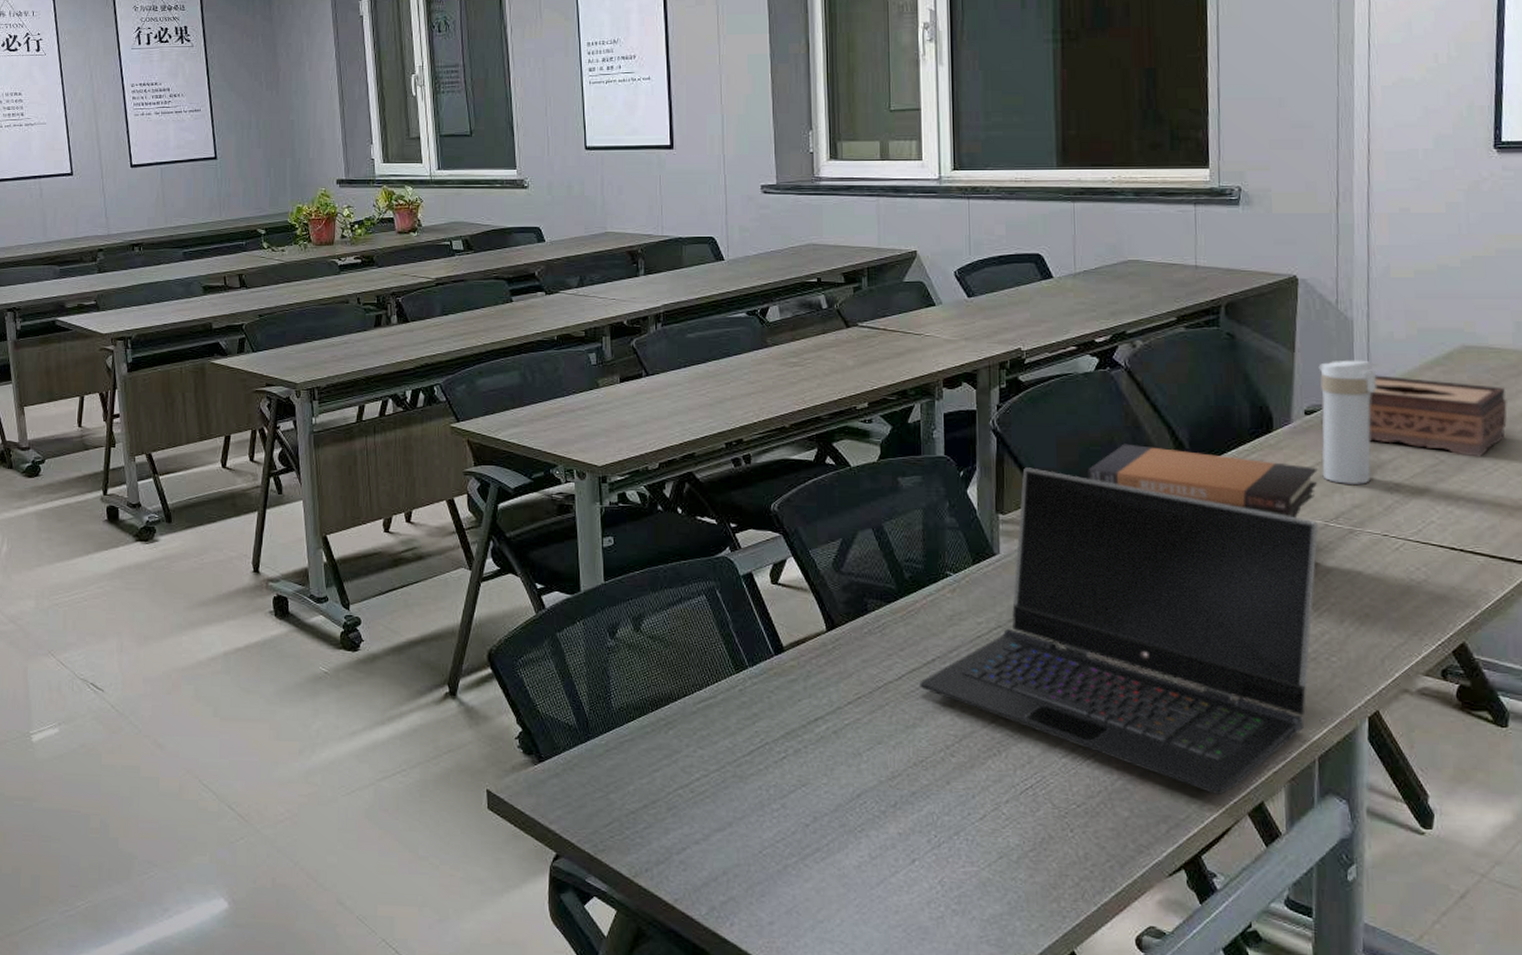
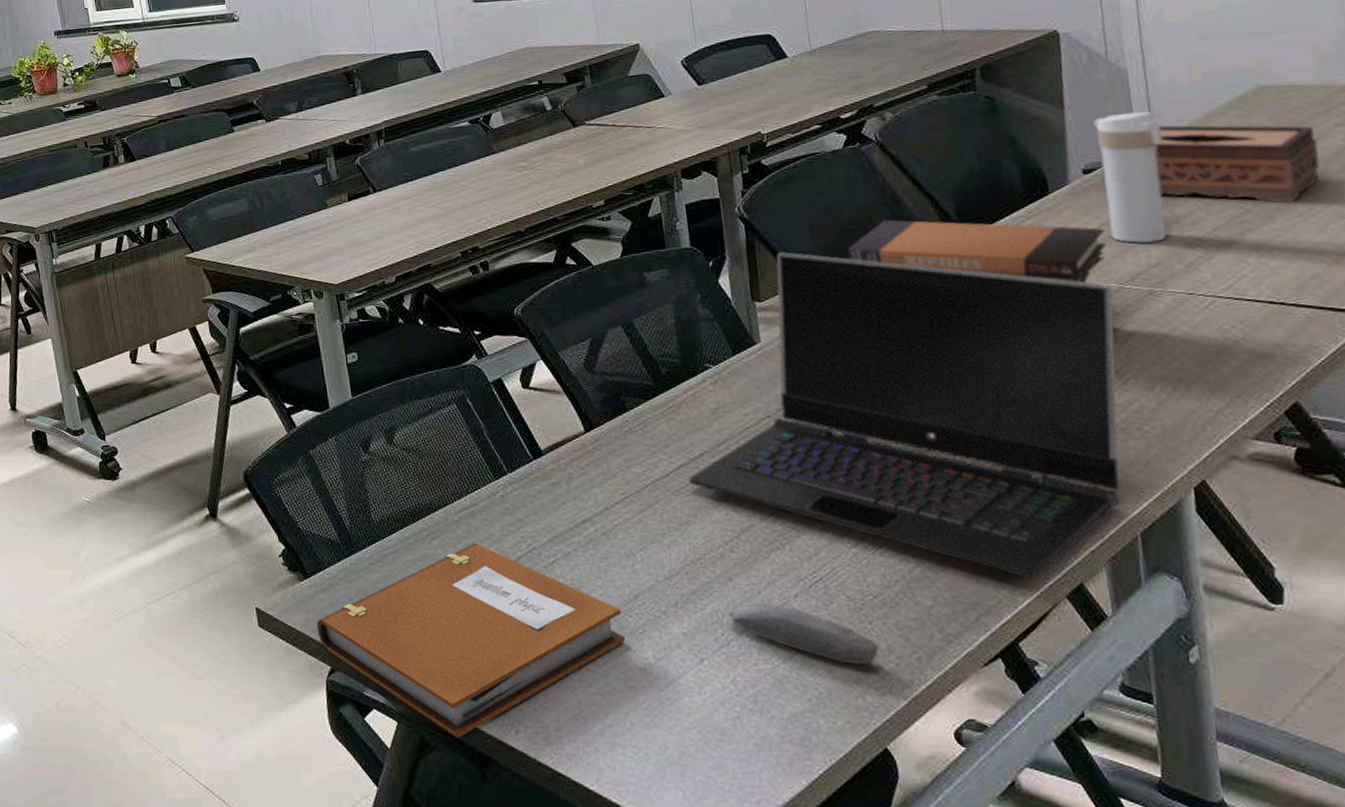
notebook: none [546,735,844,929] -> present [316,543,626,738]
computer mouse: none [942,808,1076,870] -> present [727,604,879,664]

